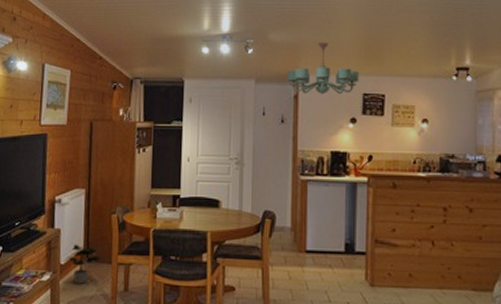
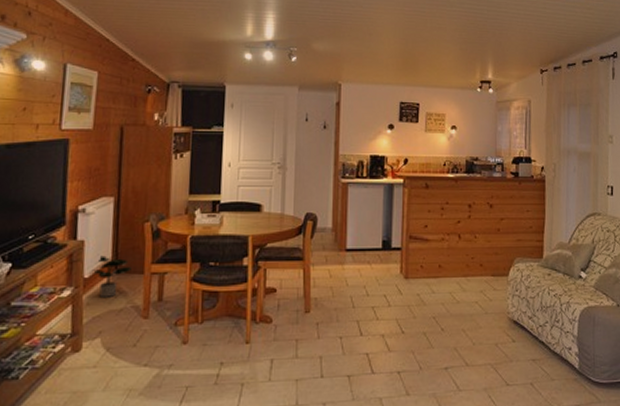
chandelier: present [286,41,360,95] -> none [329,53,397,103]

